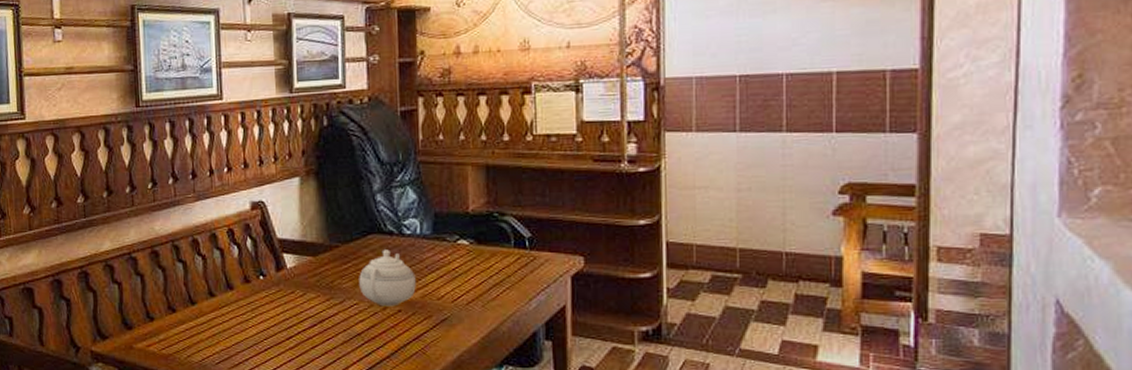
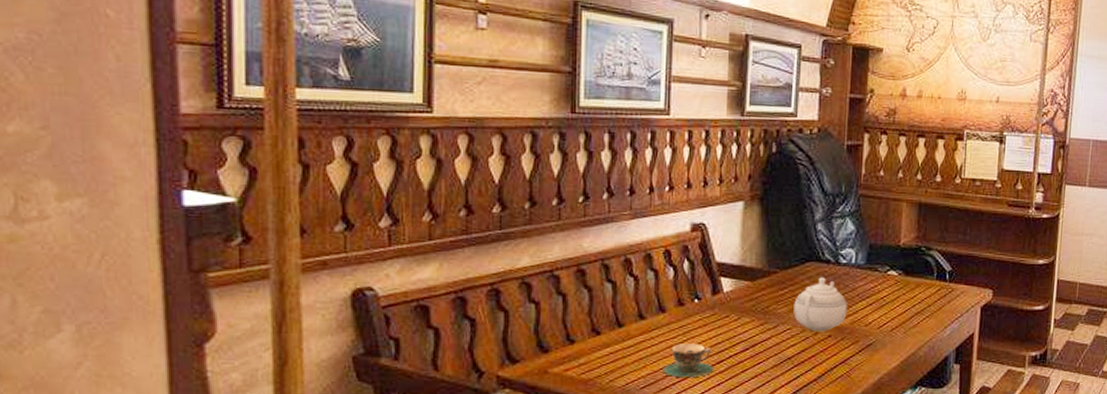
teacup: none [235,320,284,353] -> present [663,343,714,377]

